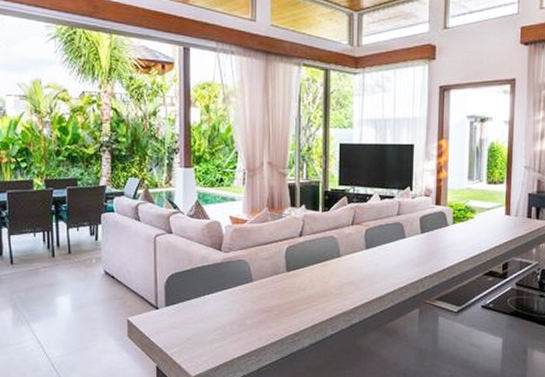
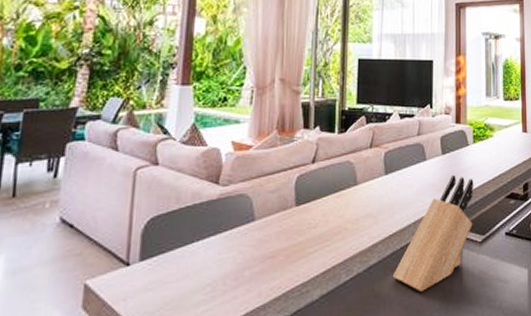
knife block: none [373,251,452,348] -> present [393,174,474,292]

